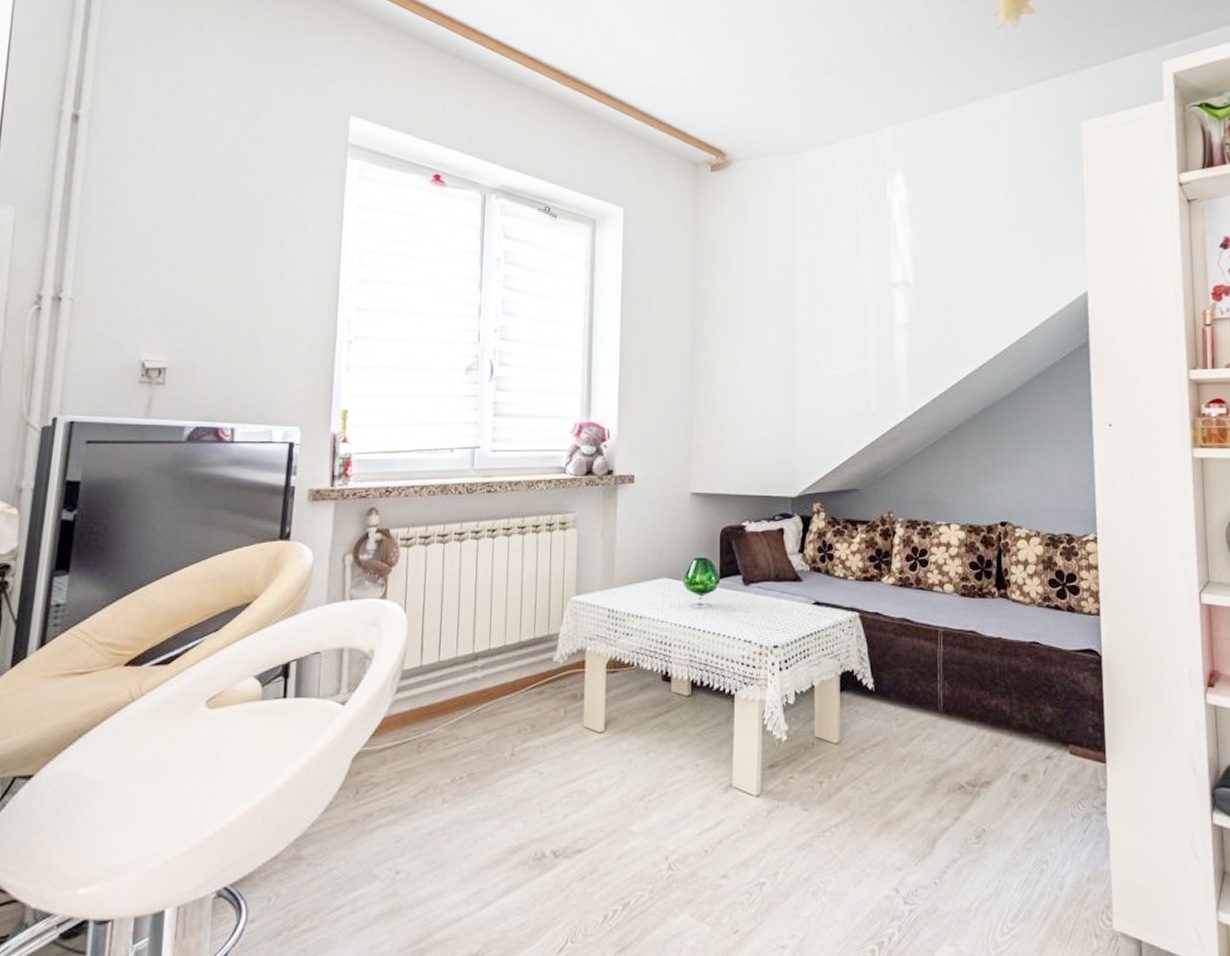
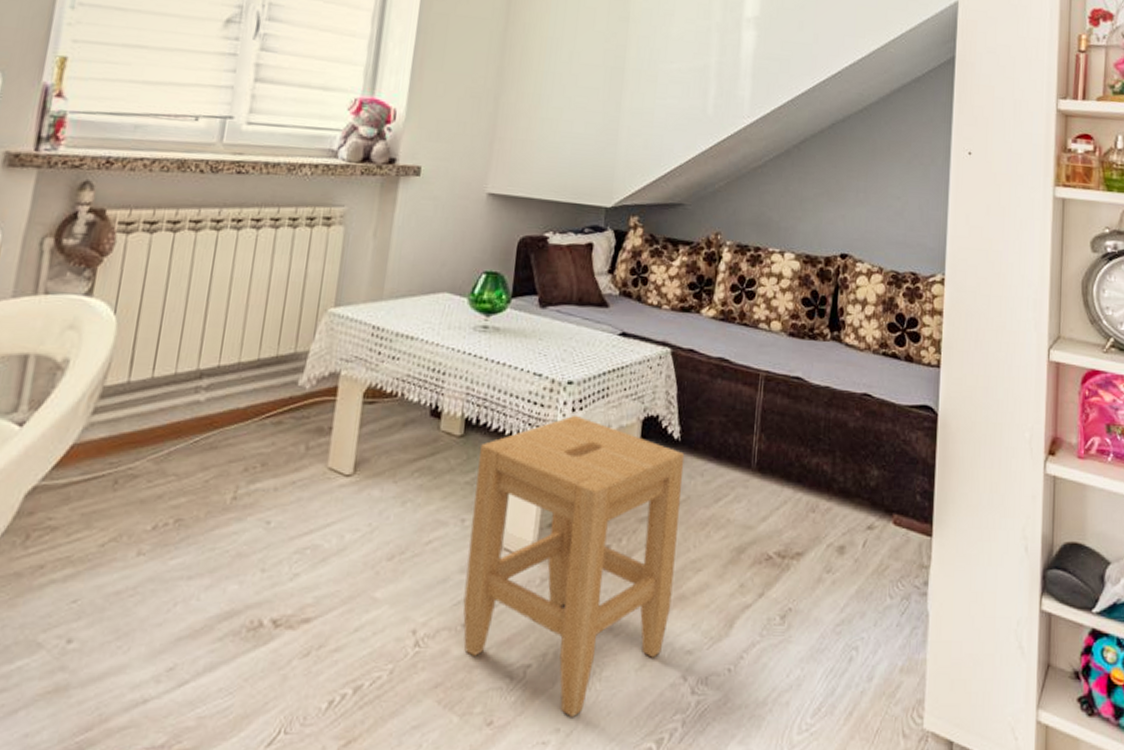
stool: none [704,673,880,925] -> present [463,415,685,717]

